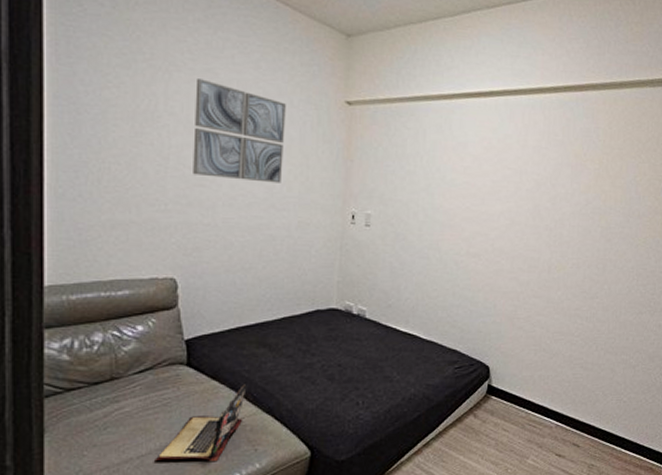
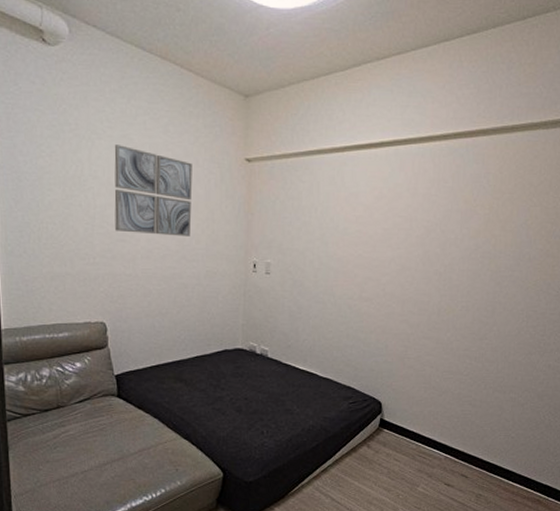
laptop: present [155,384,247,461] -> none [95,414,168,478]

